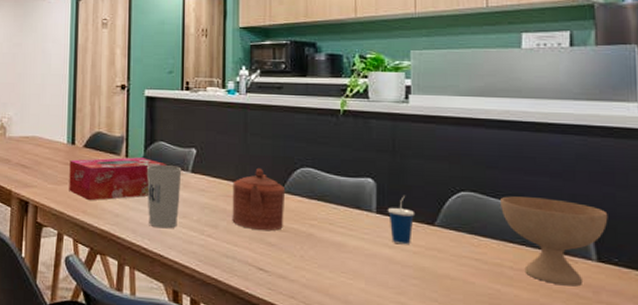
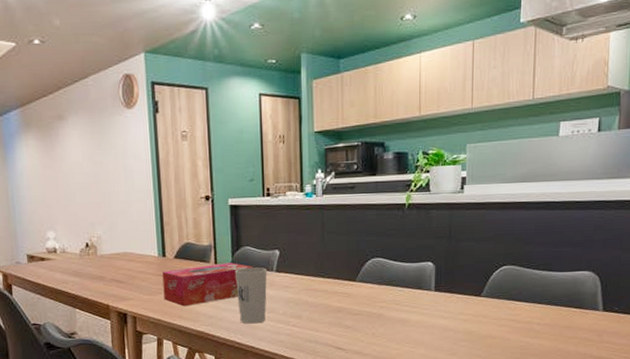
teapot: present [232,167,286,231] -> none [313,262,359,317]
cup: present [388,195,415,245] -> none [444,273,466,315]
bowl: present [501,196,608,287] -> none [534,264,614,333]

